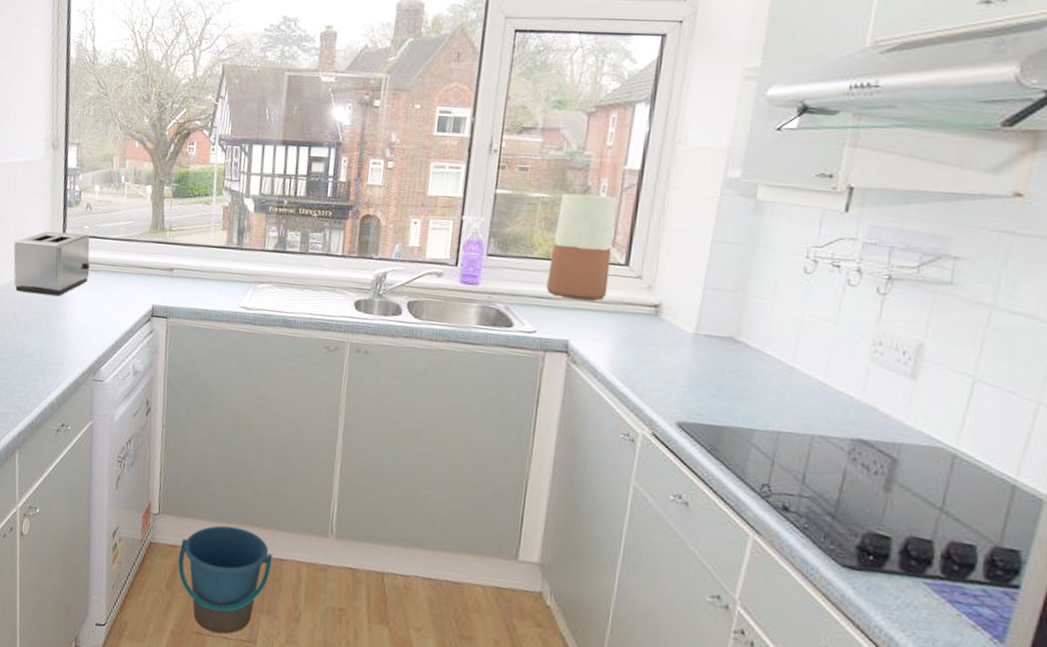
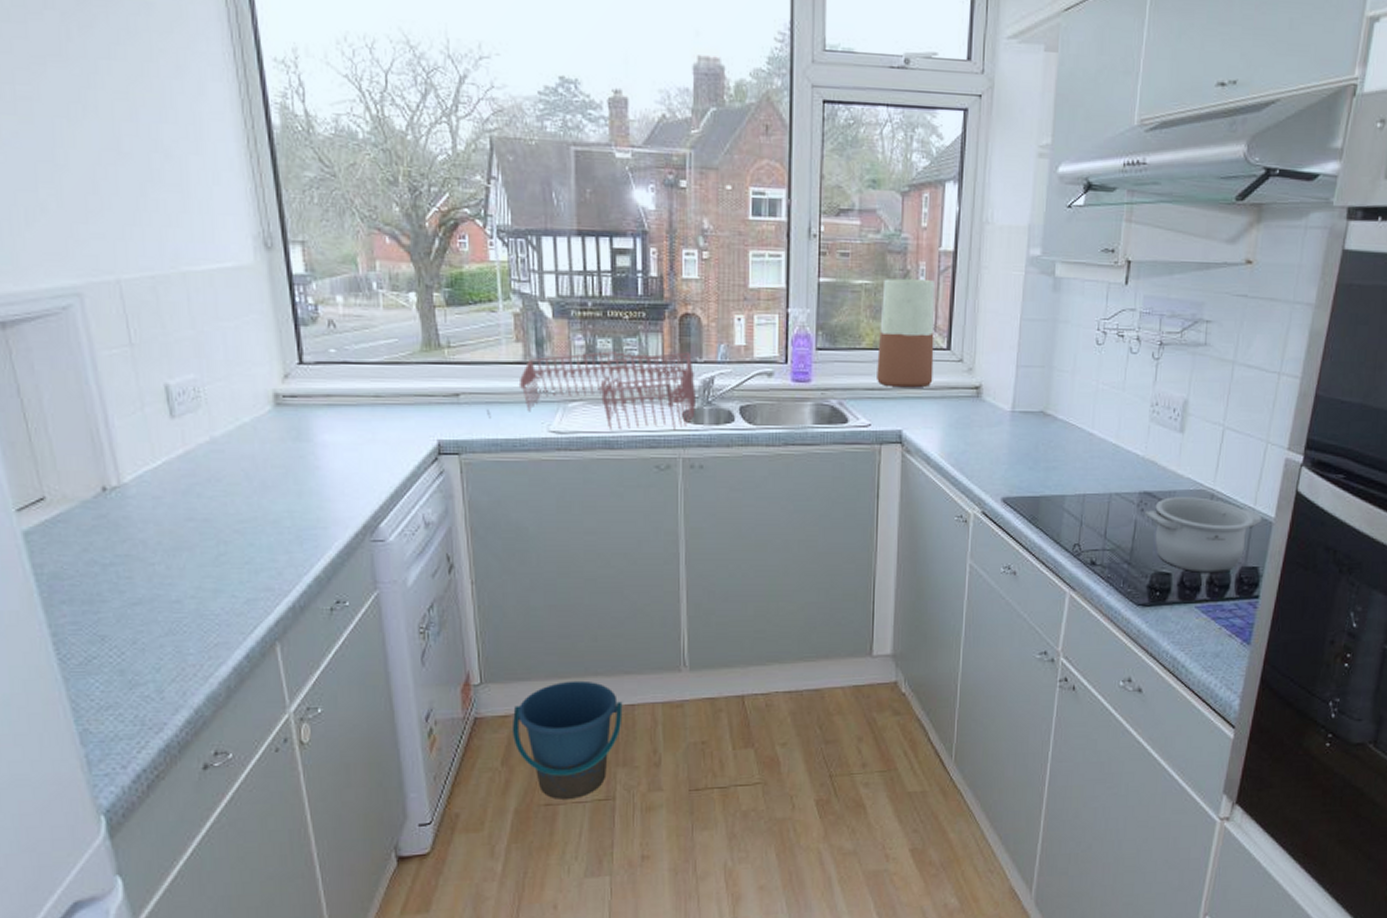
toaster: present [13,231,90,296] -> none [227,359,346,443]
dish rack: none [192,243,369,318] -> present [487,351,695,431]
cooking pot: none [858,449,1029,550] -> present [1145,497,1263,574]

